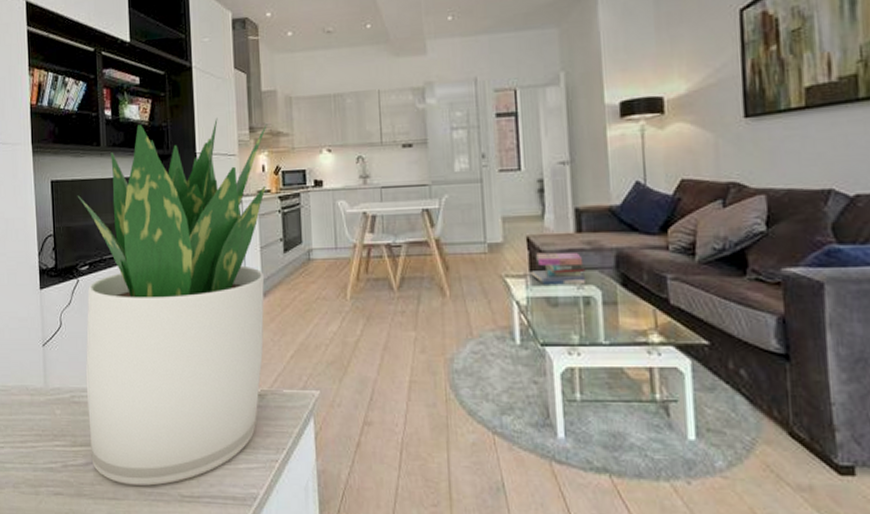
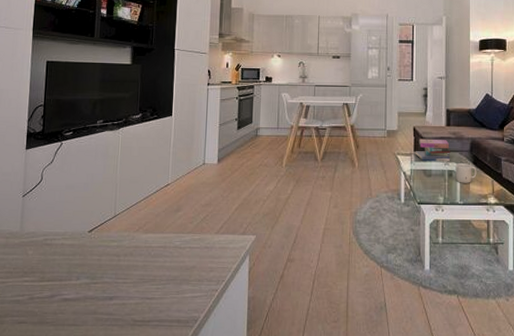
planter: present [77,117,267,486] -> none [57,23,233,313]
mug: none [594,286,629,314] -> present [455,163,477,183]

